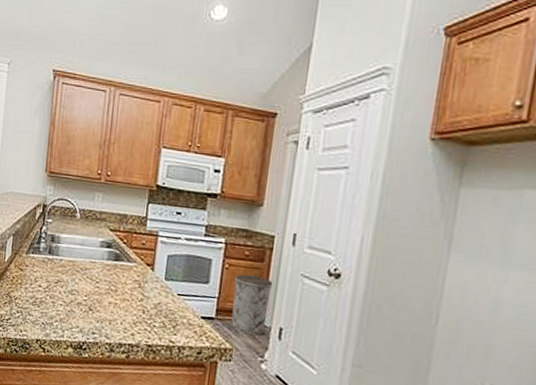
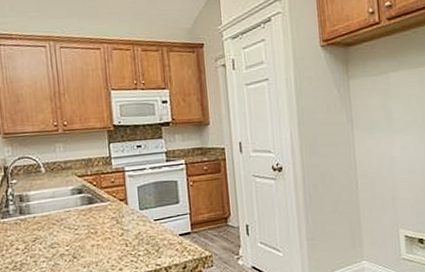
trash can: present [231,274,273,336] -> none [200,185,234,239]

